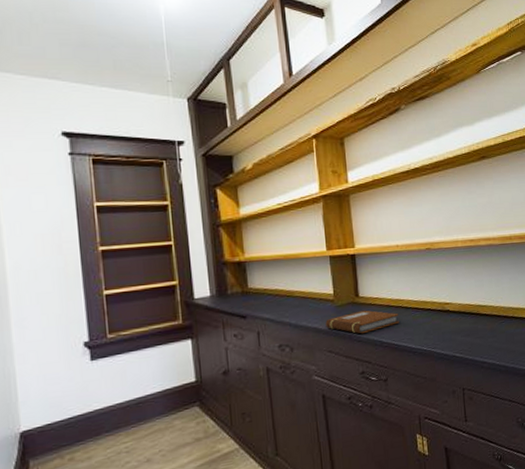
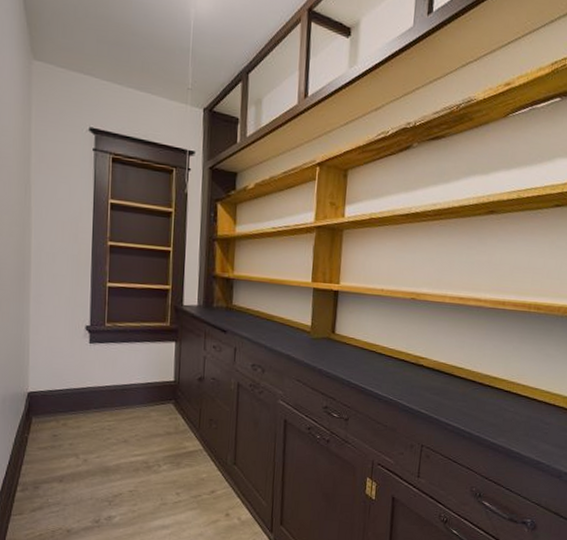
notebook: present [325,310,399,334] -> none [298,347,371,371]

